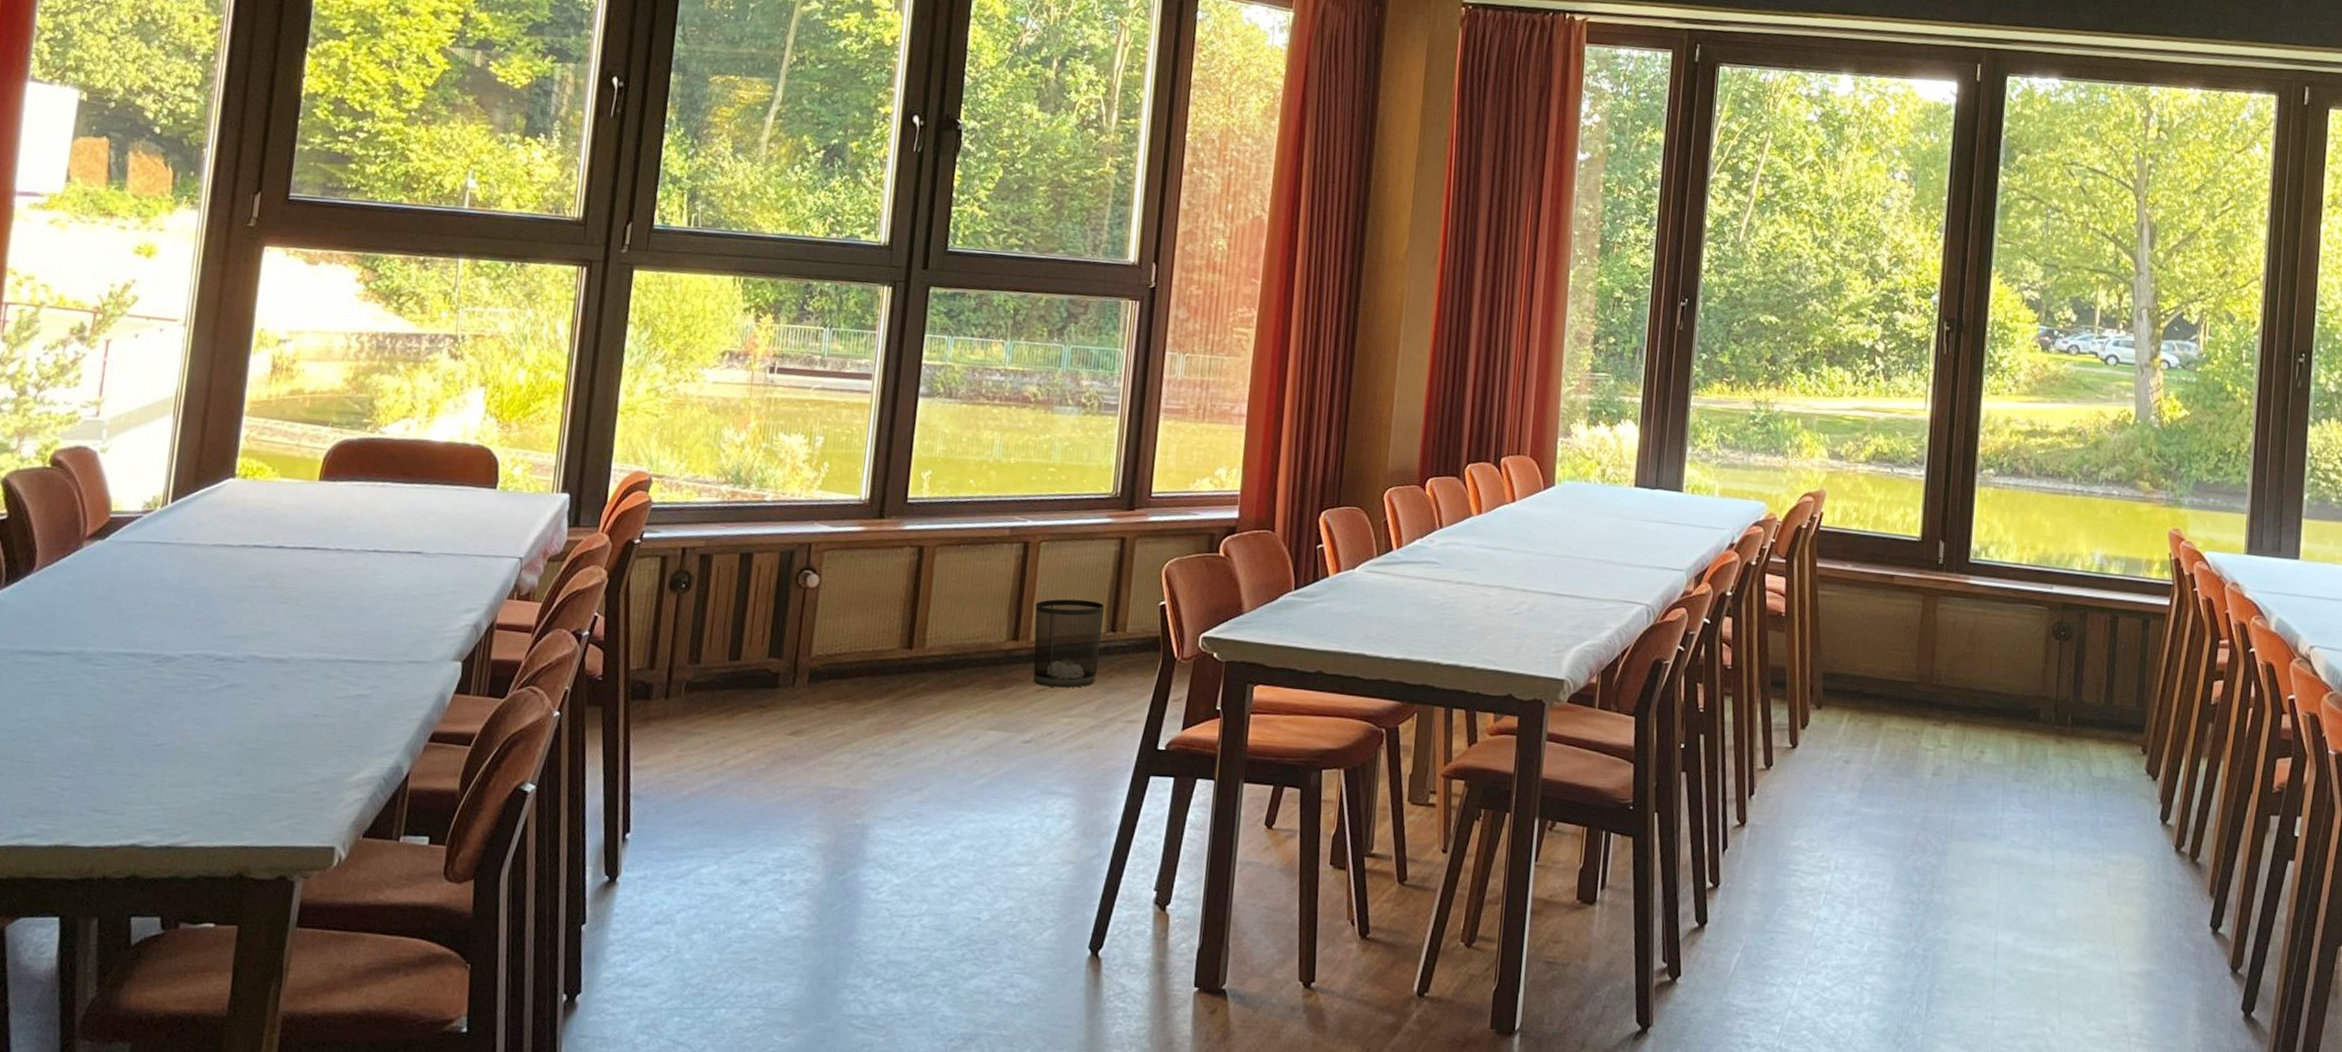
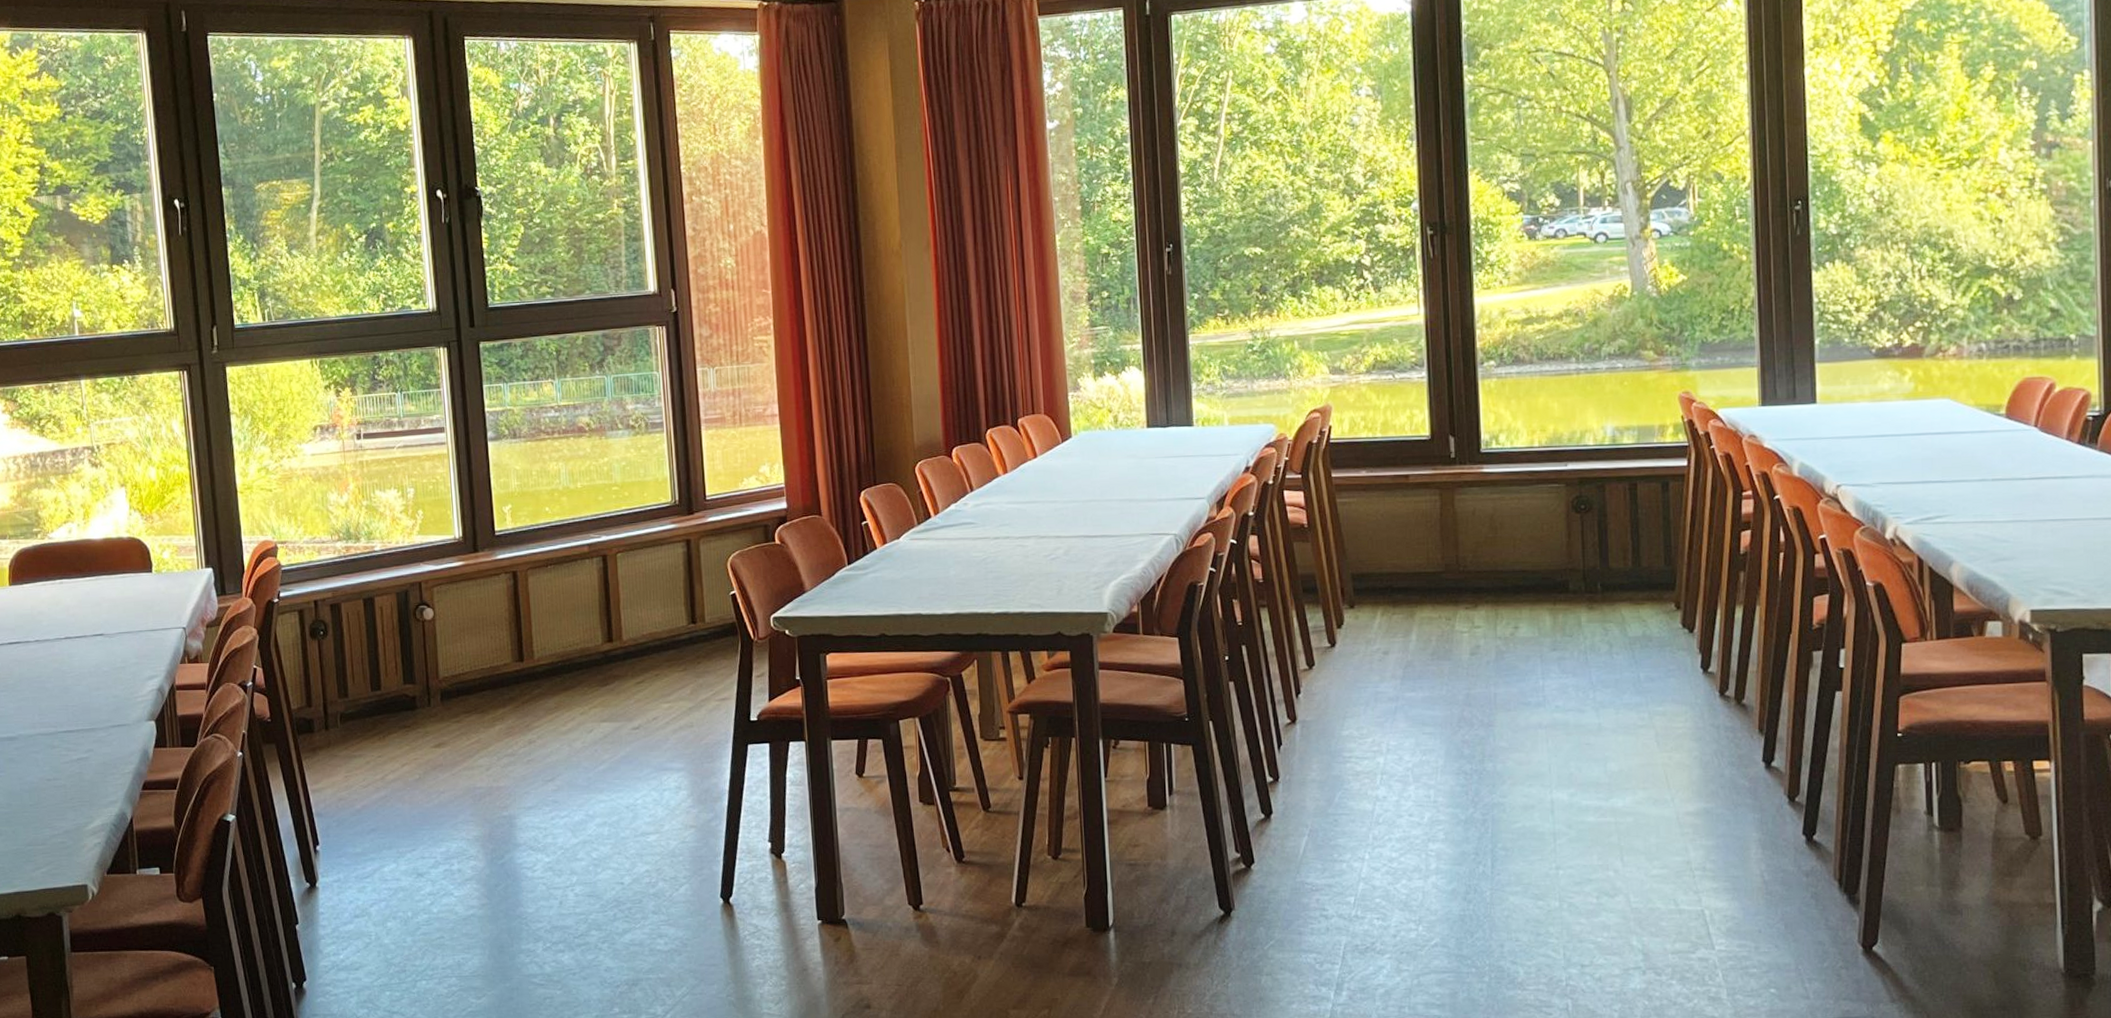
waste bin: present [1033,599,1105,688] -> none [622,598,686,679]

